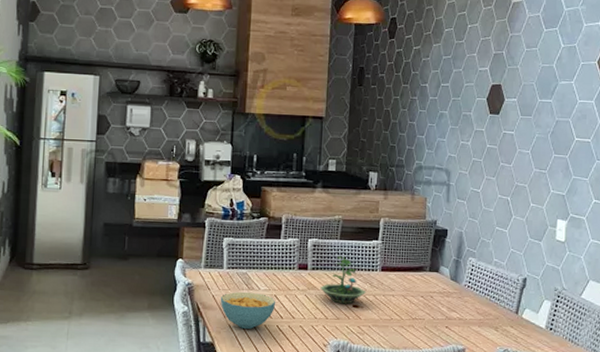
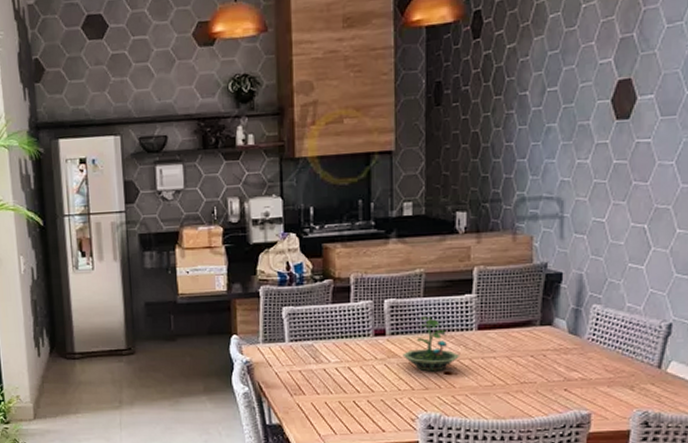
cereal bowl: present [220,291,276,329] -> none [284,365,351,407]

